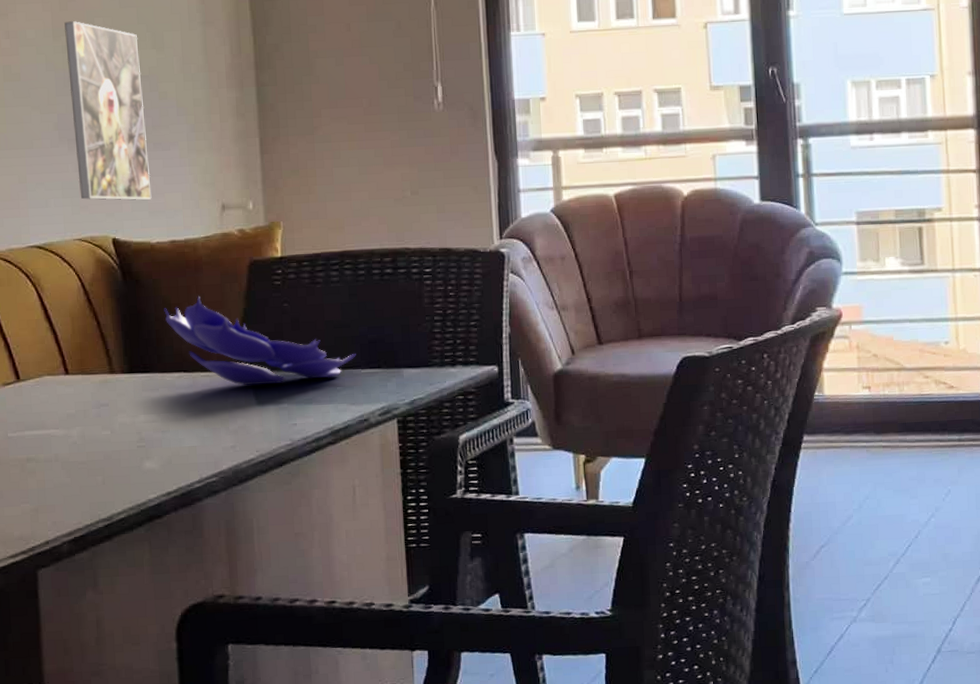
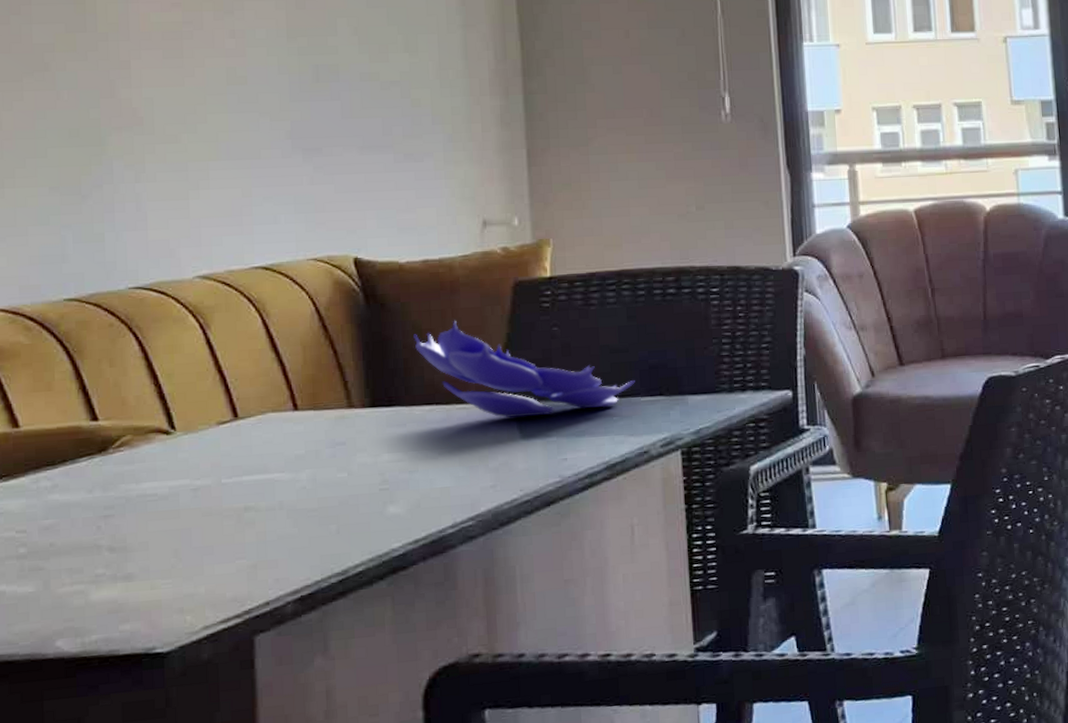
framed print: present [64,21,152,201] -> none [301,21,401,217]

